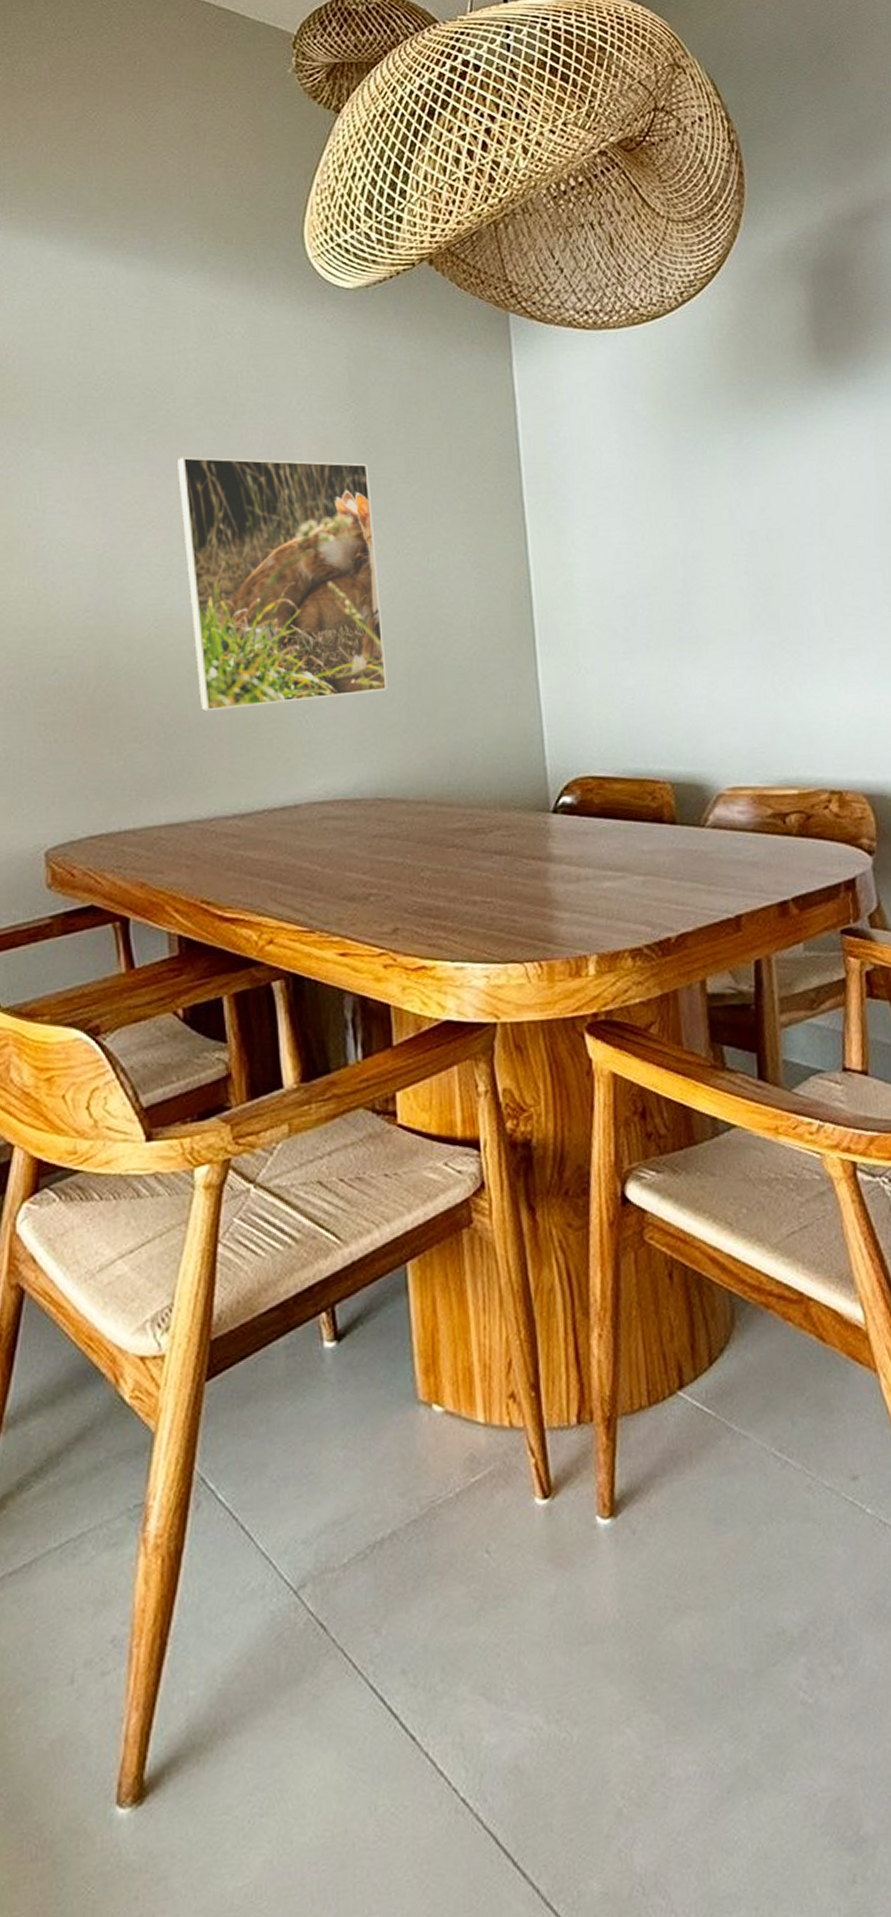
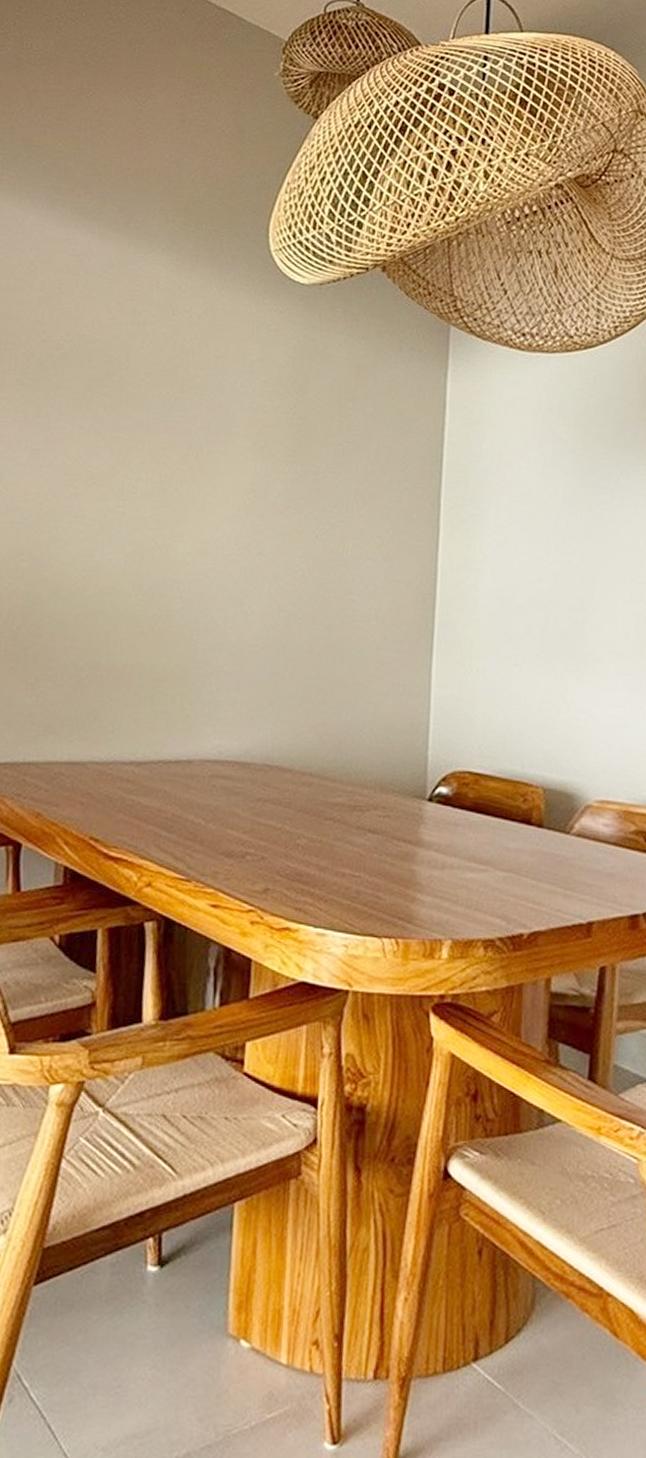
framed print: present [177,456,388,712] -> none [114,421,299,665]

